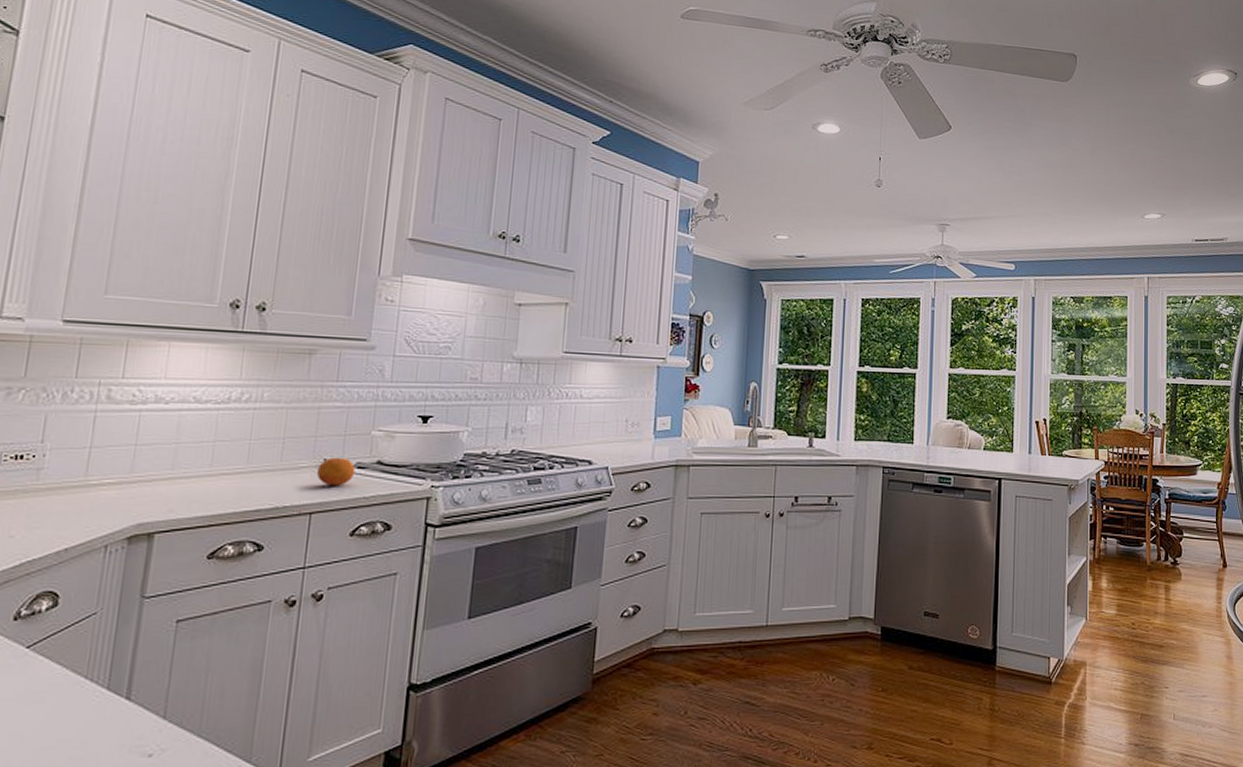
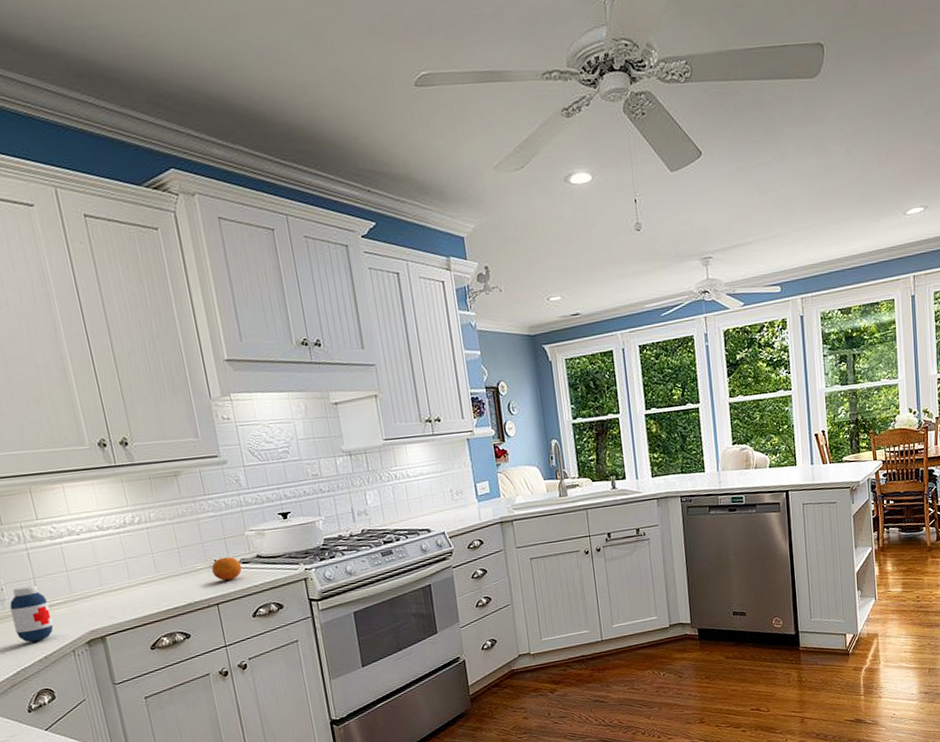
medicine bottle: none [40,456,97,528] -> present [9,585,54,643]

